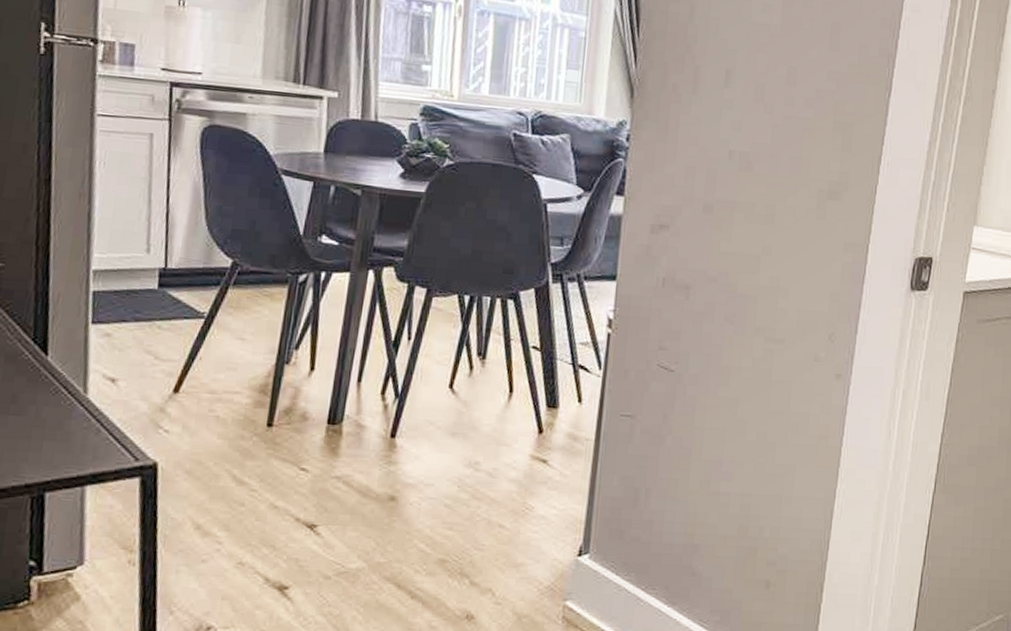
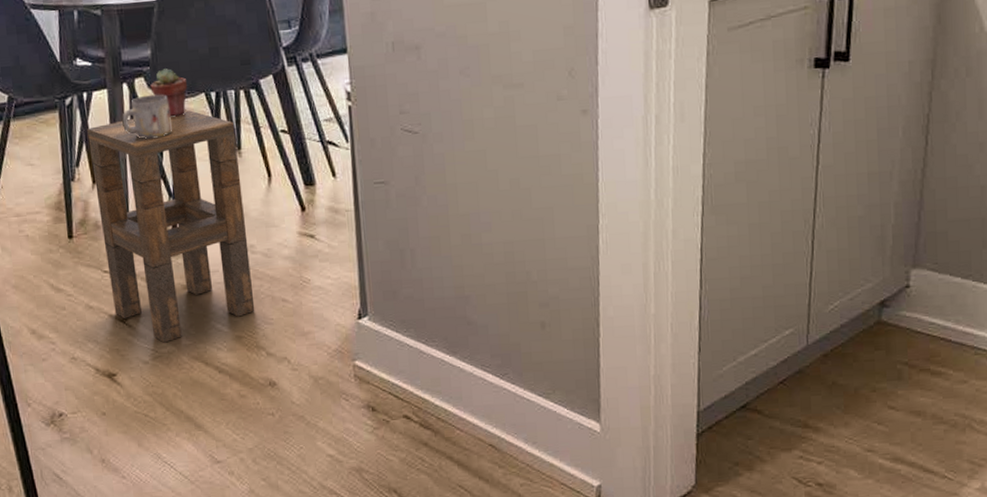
side table: none [303,307,484,558] -> present [87,109,255,343]
mug: none [359,286,417,333] -> present [122,94,172,139]
potted succulent: none [399,262,442,315] -> present [150,68,188,117]

